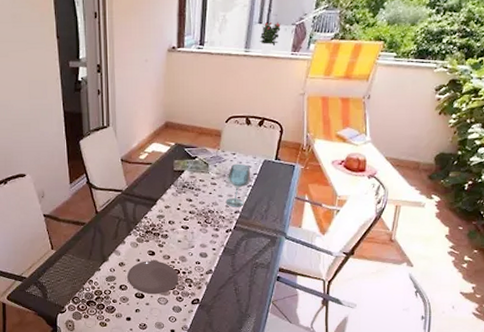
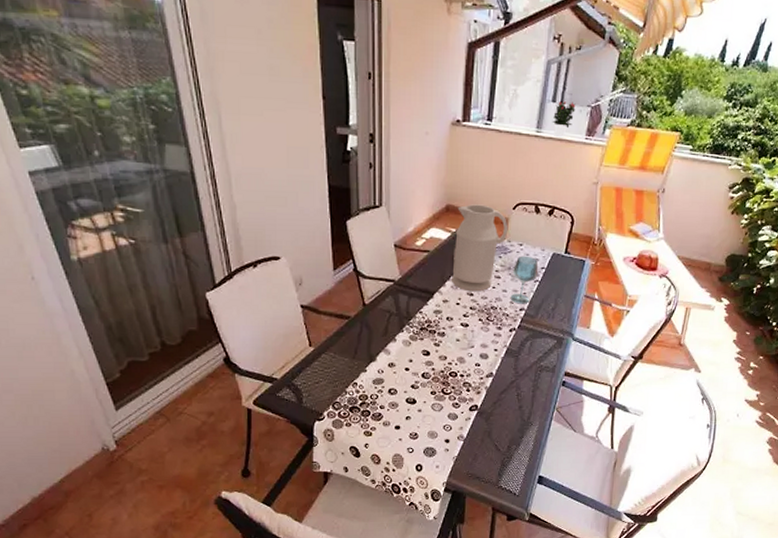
plate: present [127,260,179,295] -> none [398,361,456,400]
water jug: none [171,120,222,198] -> present [451,204,509,292]

